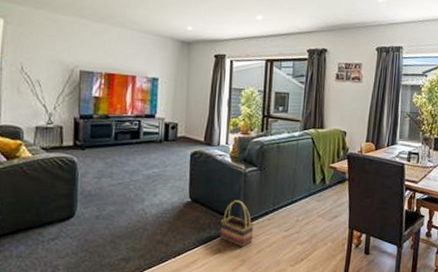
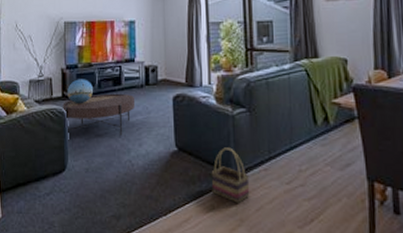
coffee table: none [74,145,152,186] -> present [63,93,134,136]
reflective sphere: none [80,129,110,155] -> present [67,79,94,104]

